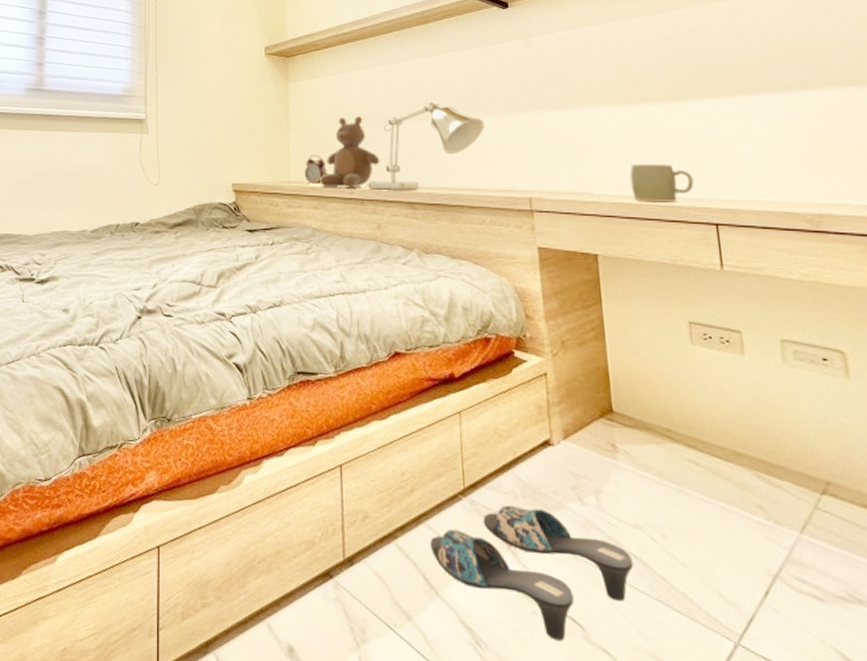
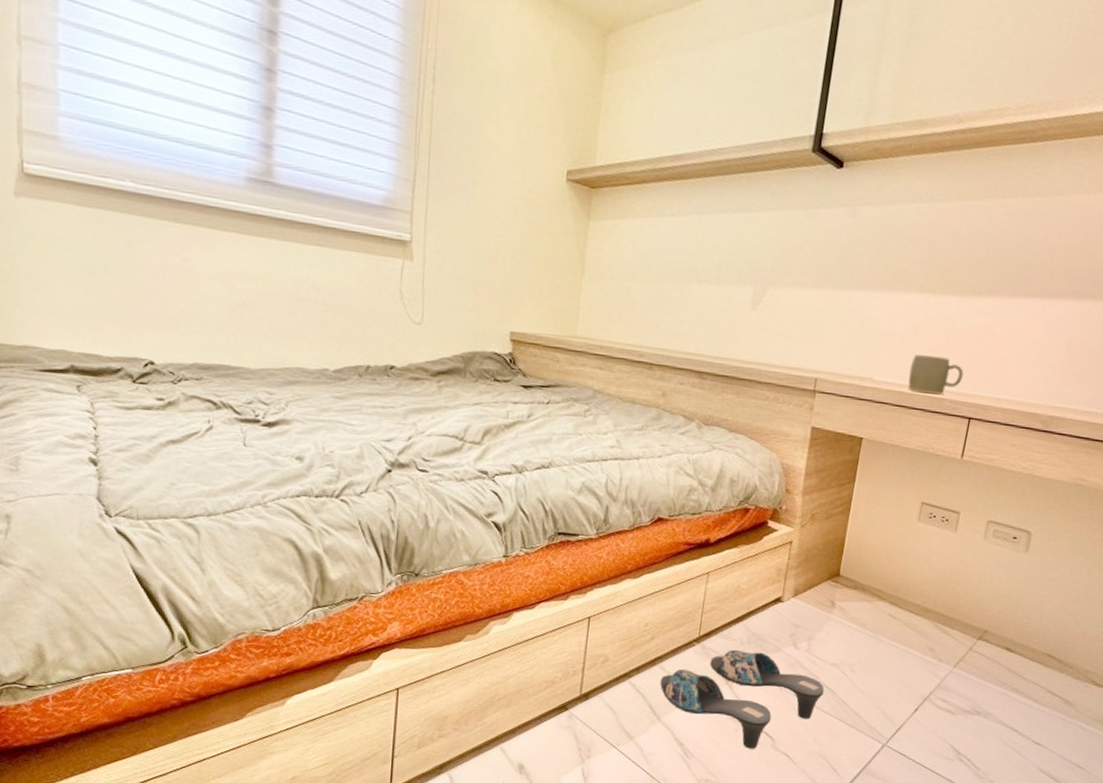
alarm clock: present [304,155,327,186] -> none [593,309,619,345]
teddy bear: present [319,116,380,188] -> none [608,269,677,351]
desk lamp: present [369,102,485,190] -> none [660,265,791,359]

